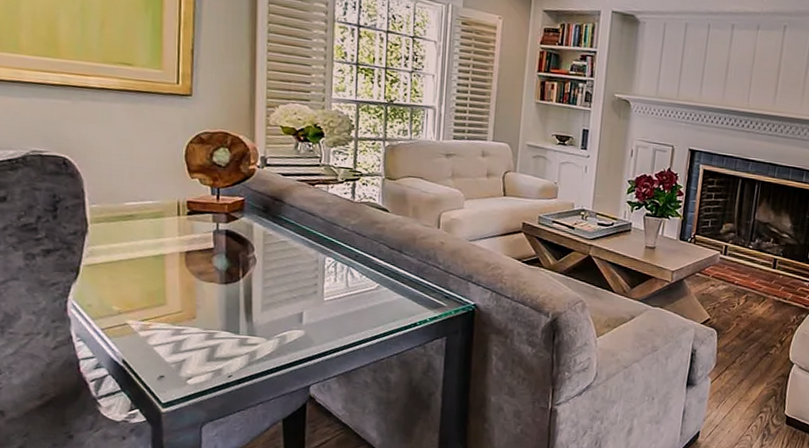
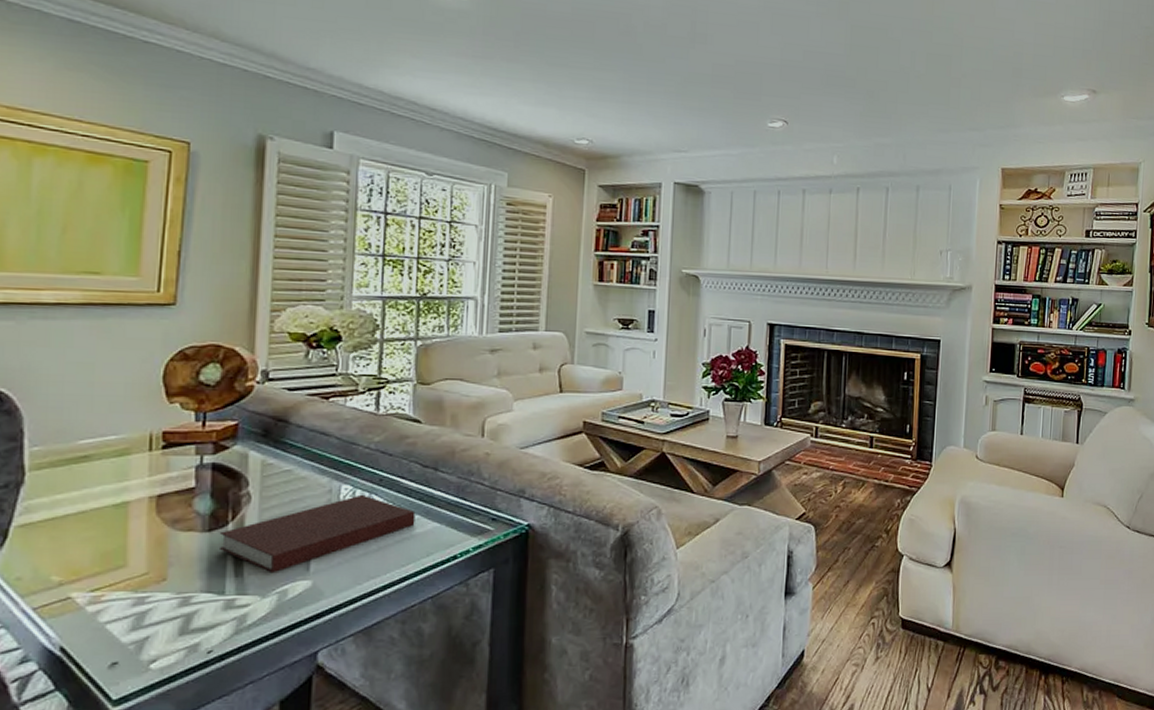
notebook: none [233,266,384,322] -> present [218,494,416,574]

